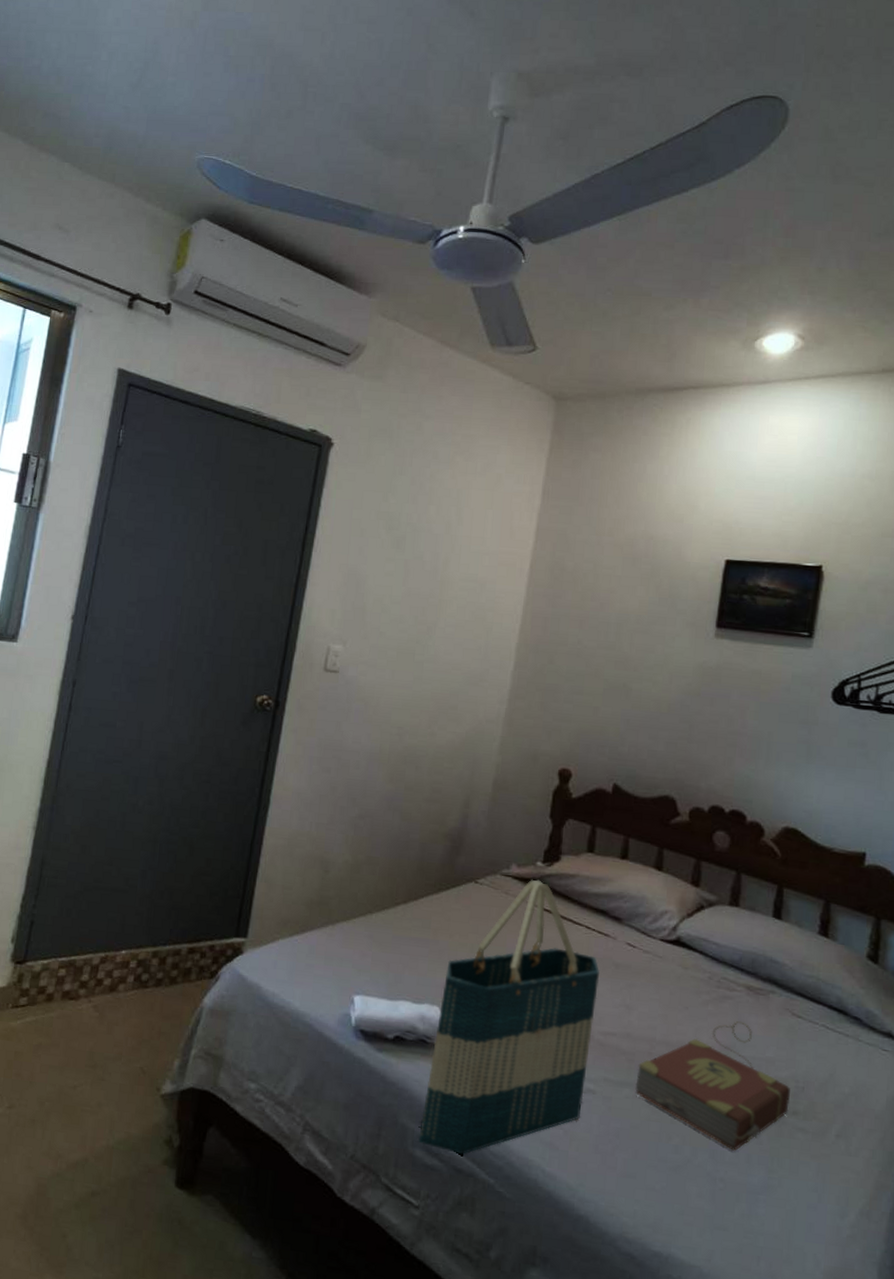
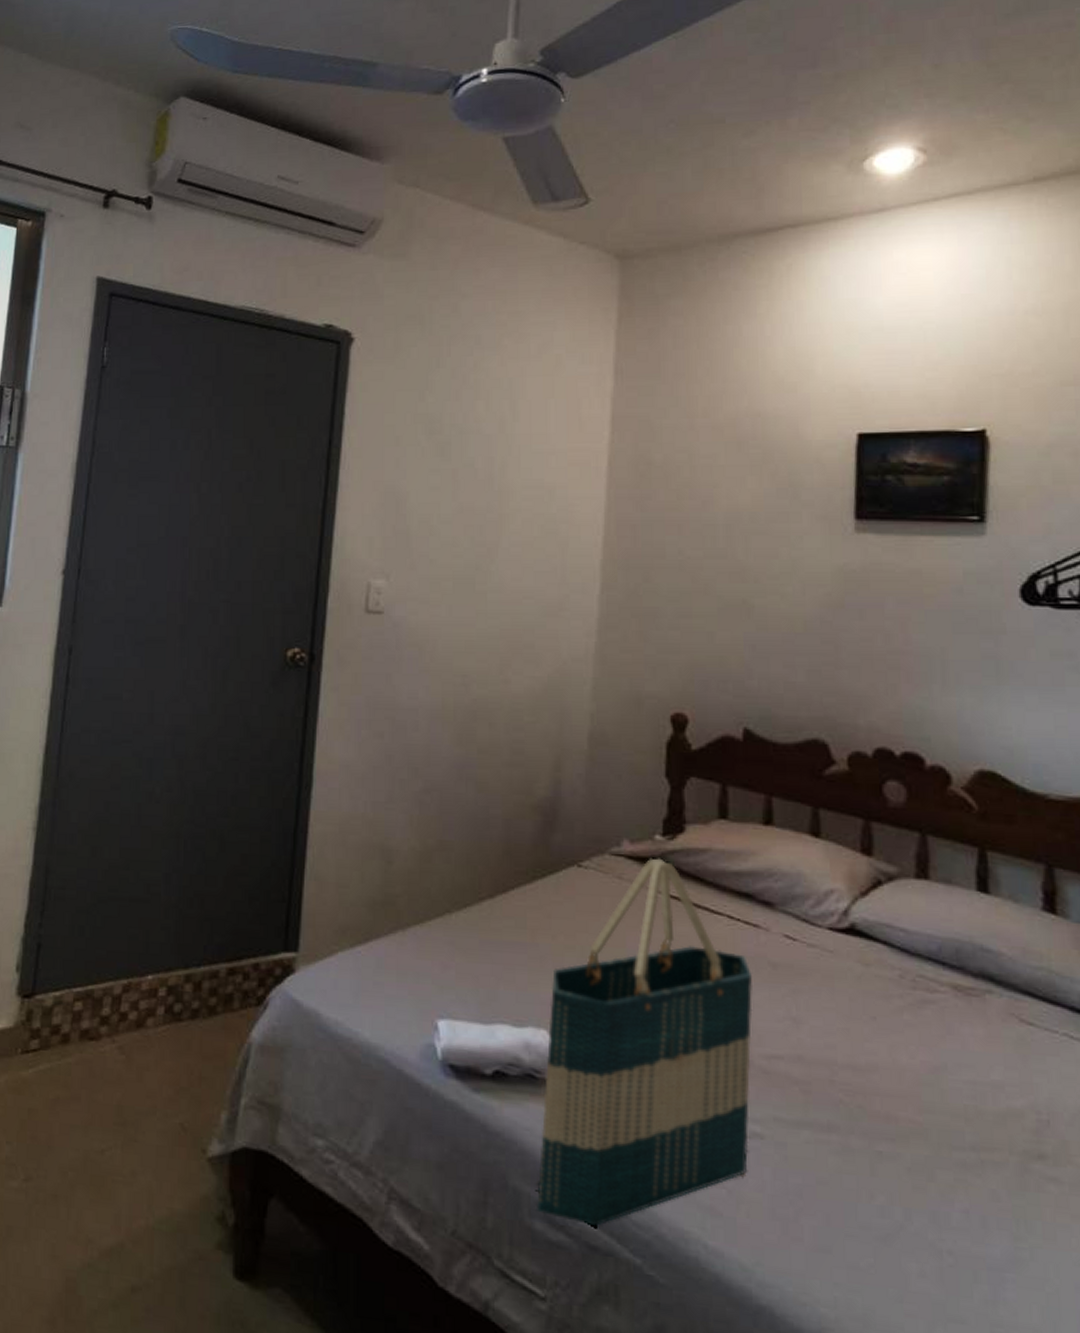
book: present [635,1020,790,1152] -> none [817,1032,1032,1213]

